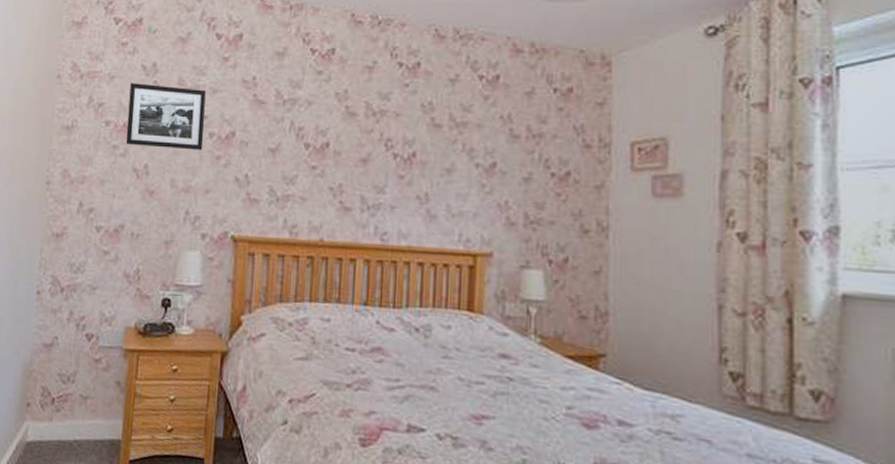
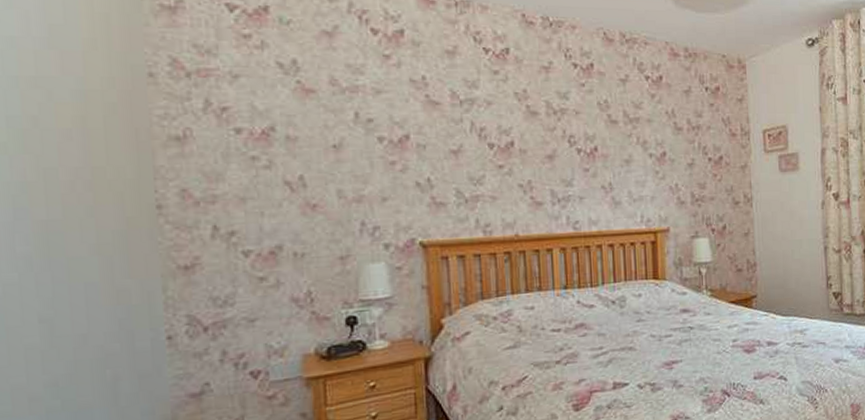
picture frame: present [125,83,206,151] -> none [264,83,373,157]

